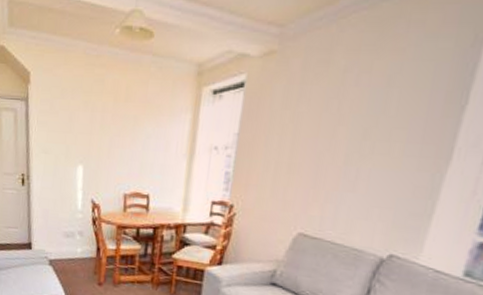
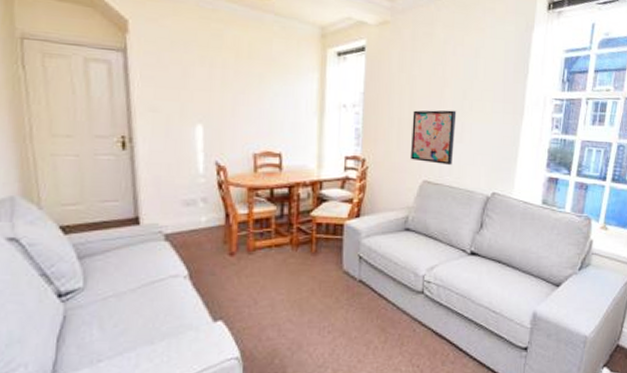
wall art: none [286,152,352,218] -> present [411,110,457,165]

